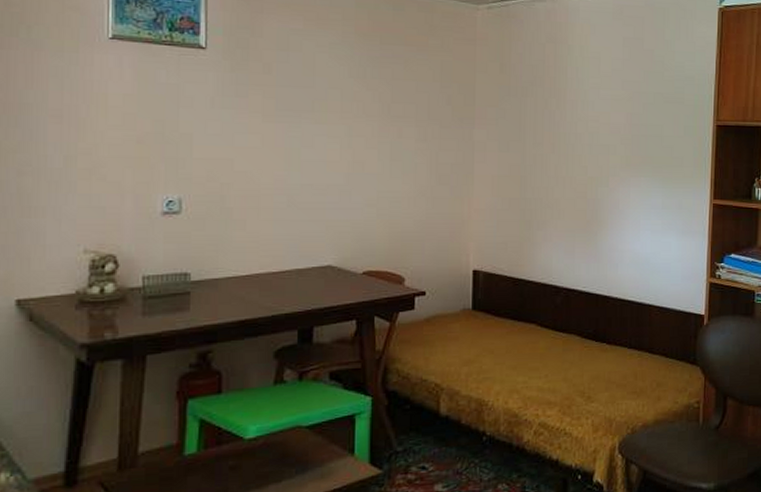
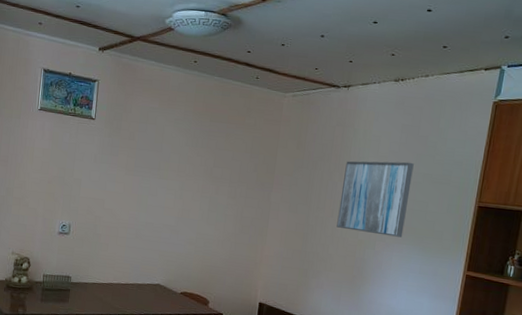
wall art: none [560,80,642,169] -> present [336,161,414,238]

